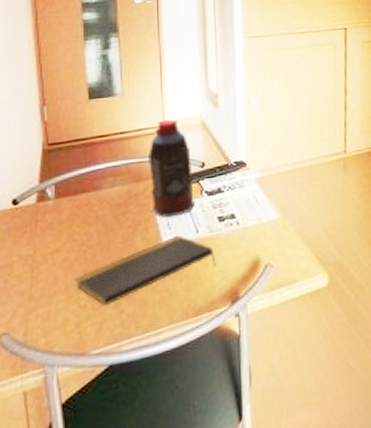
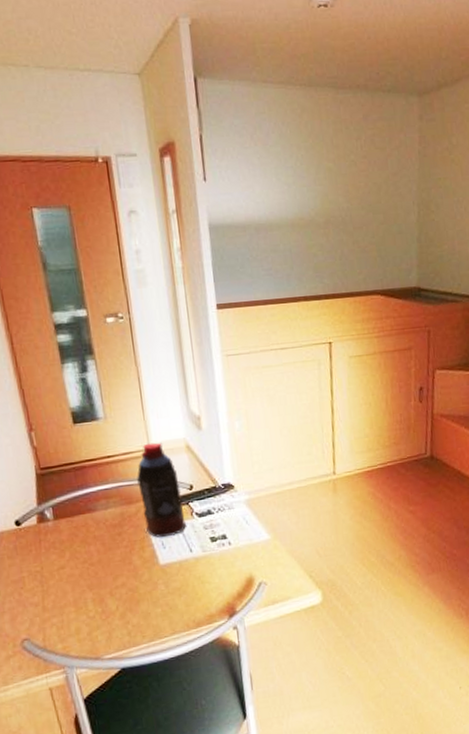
notepad: present [74,235,216,305] -> none [81,554,212,617]

